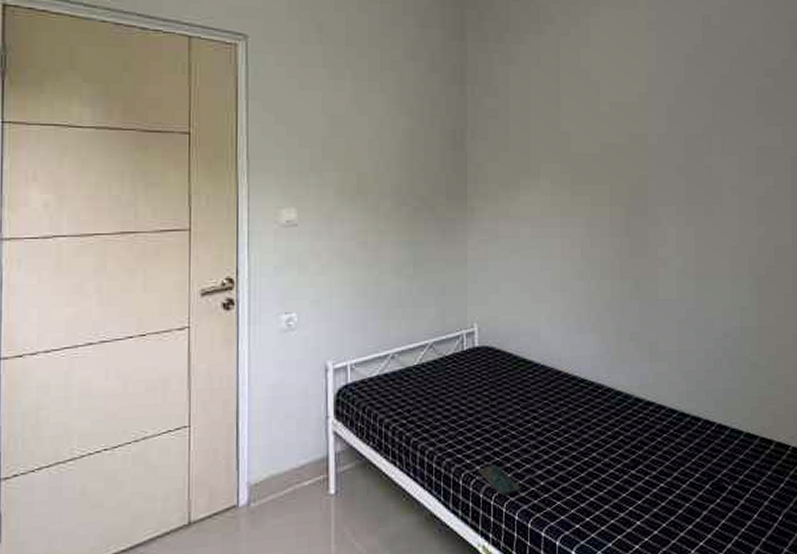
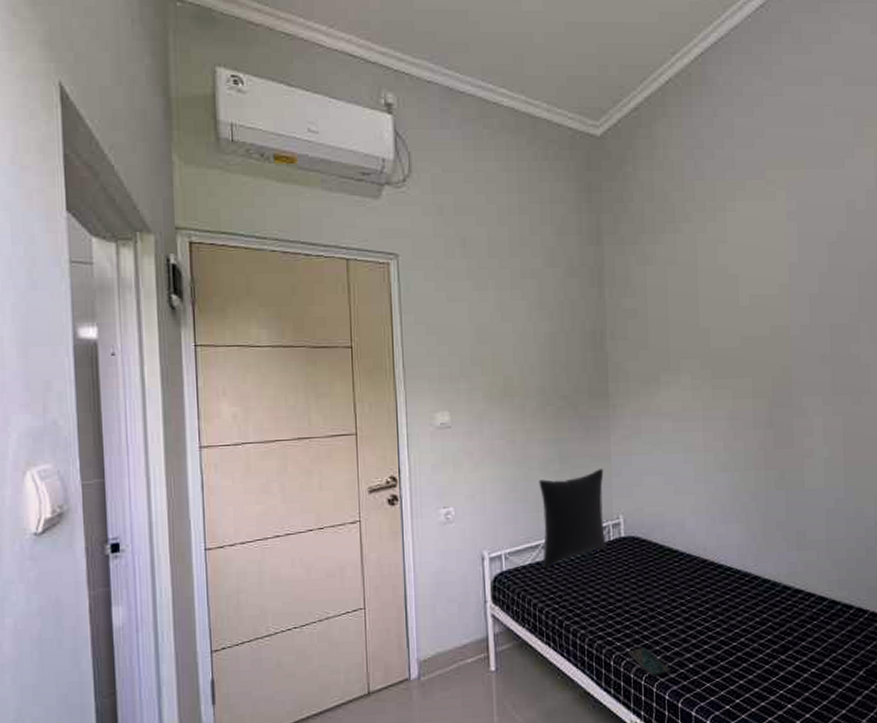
pillow: none [390,274,459,380] -> present [539,469,606,568]

